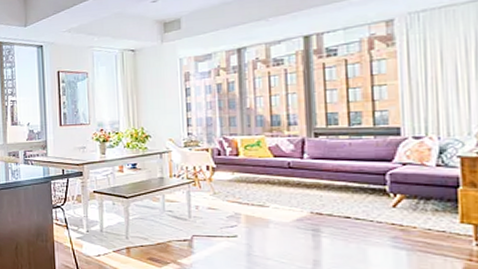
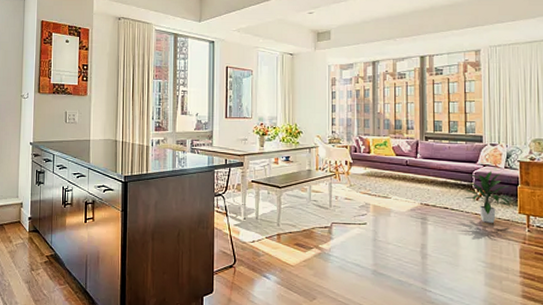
indoor plant: none [373,170,448,235] -> present [464,171,512,223]

